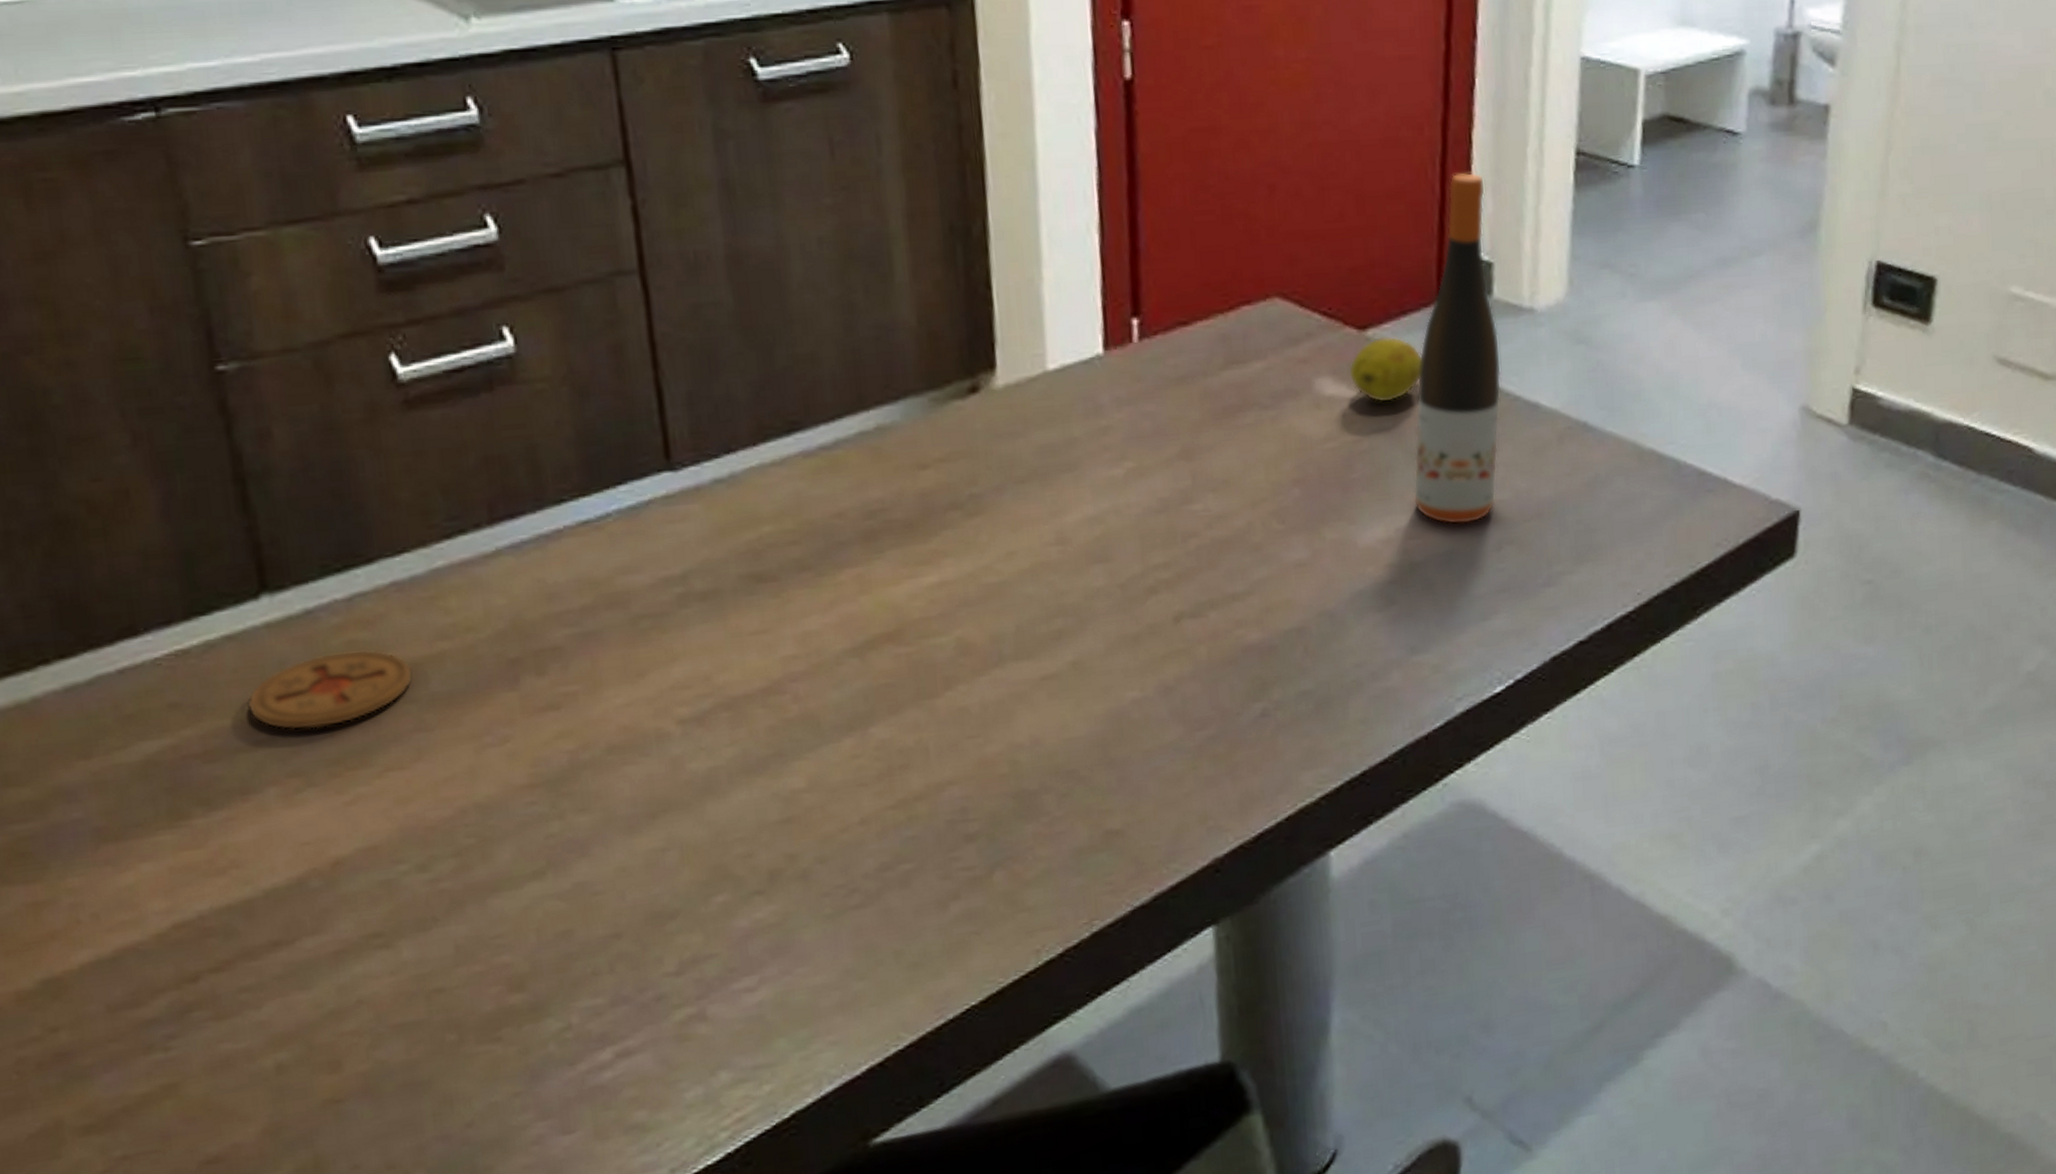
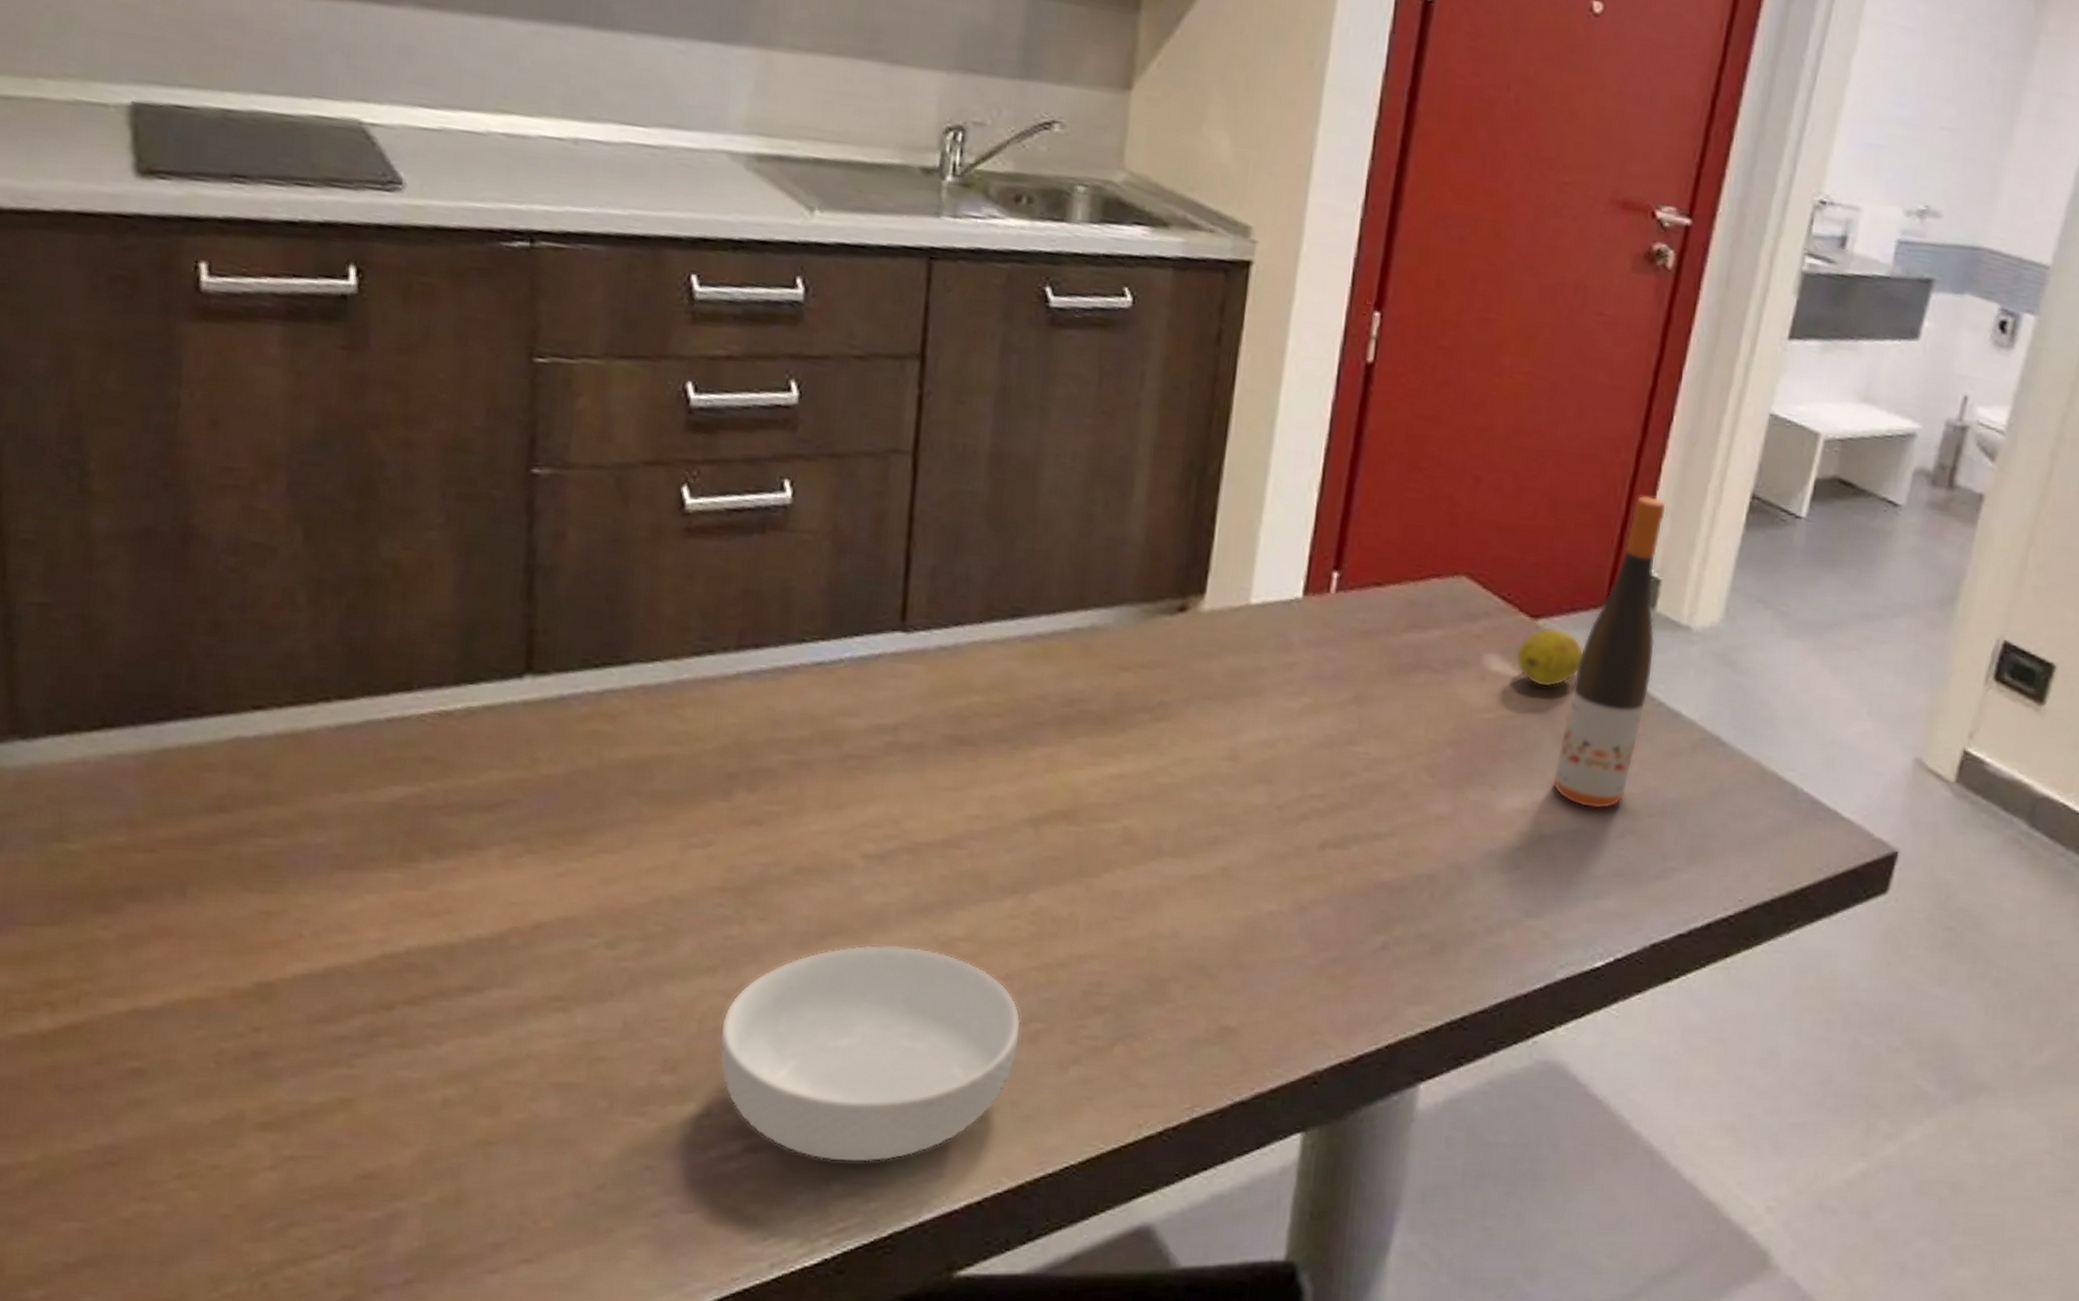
coaster: present [247,649,413,731] -> none [491,737,641,804]
cereal bowl: none [561,808,891,1052] -> present [718,944,1022,1163]

